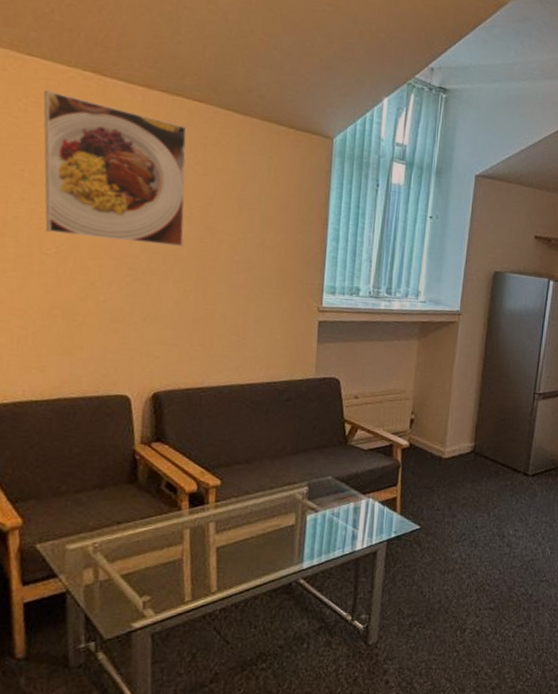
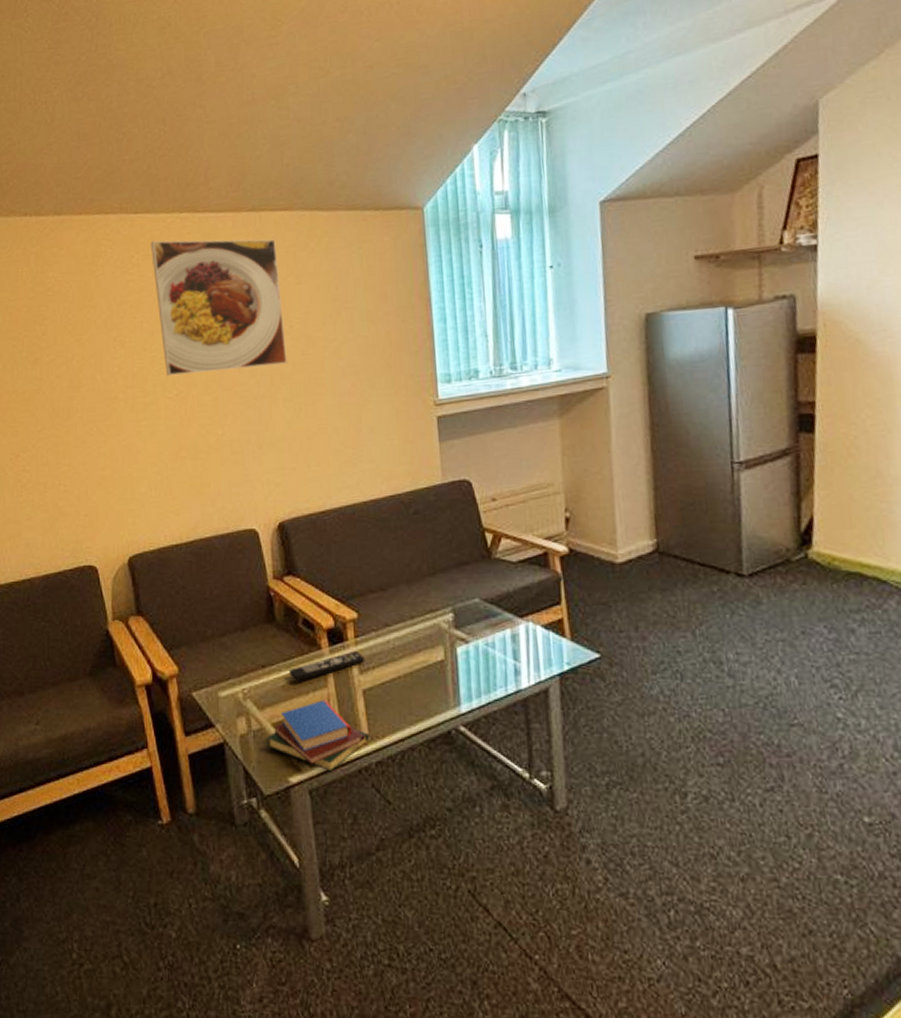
book: none [114,555,218,618] -> present [267,700,370,772]
remote control: none [145,514,222,538] -> present [288,652,364,682]

